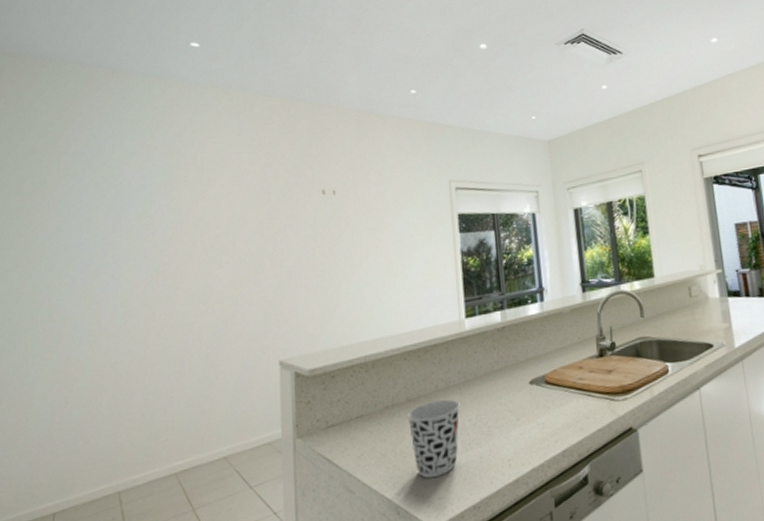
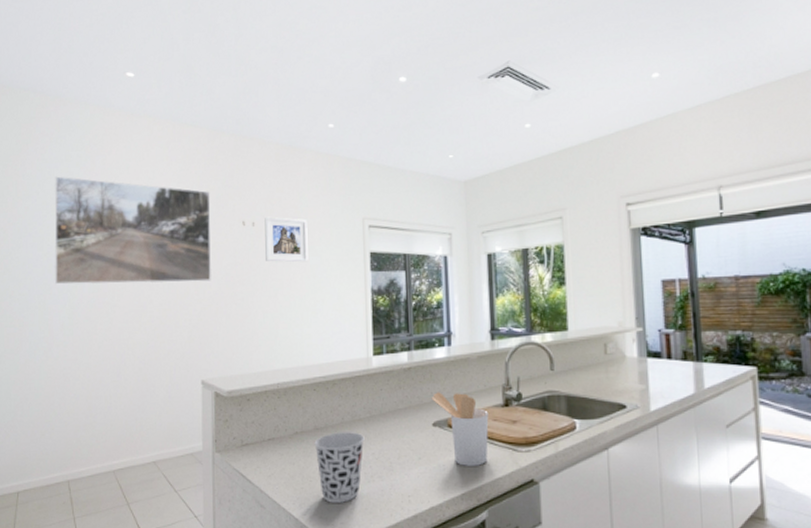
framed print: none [103,152,289,270] -> present [54,176,211,285]
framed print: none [346,184,394,230] -> present [264,216,308,262]
utensil holder: none [527,347,586,422] -> present [431,392,489,466]

